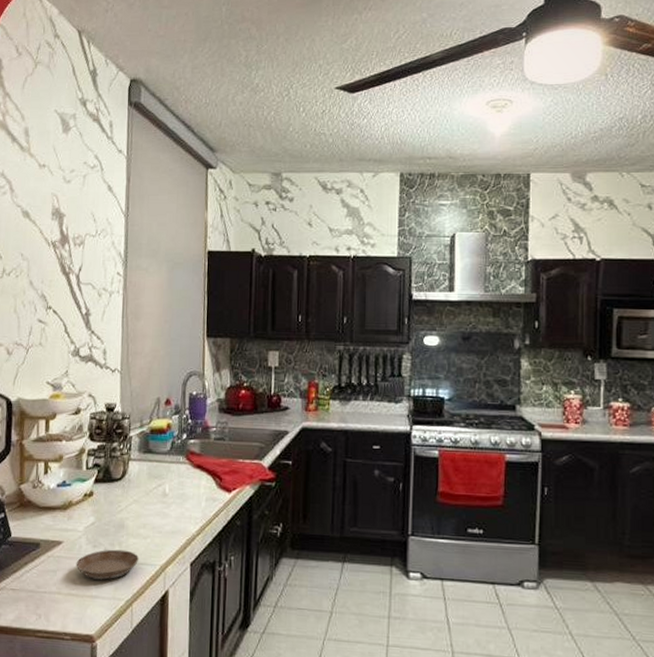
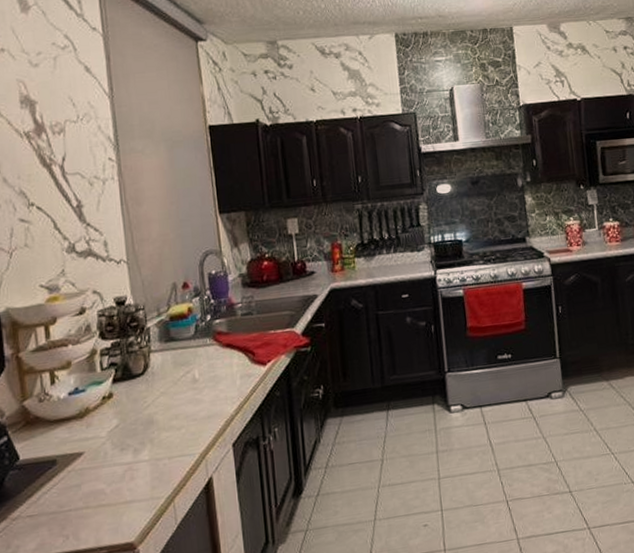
saucer: present [76,549,140,580] -> none [102,445,176,484]

